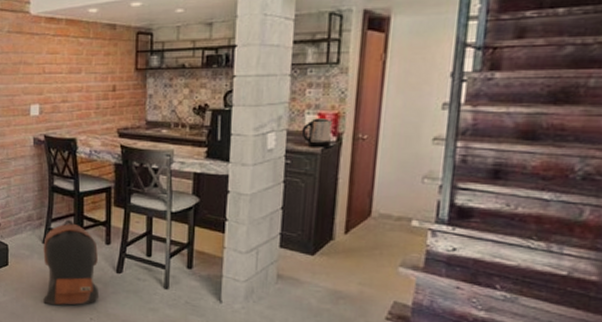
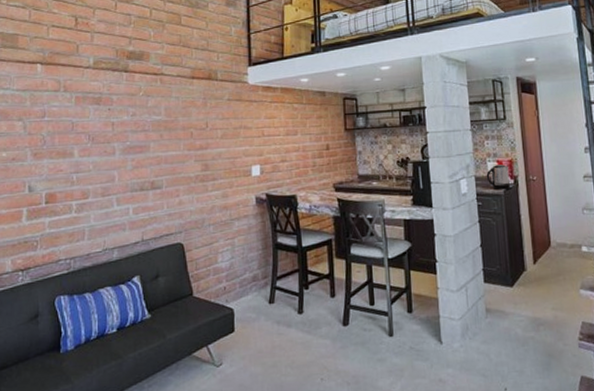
backpack: present [43,219,100,306] -> none [269,275,329,370]

